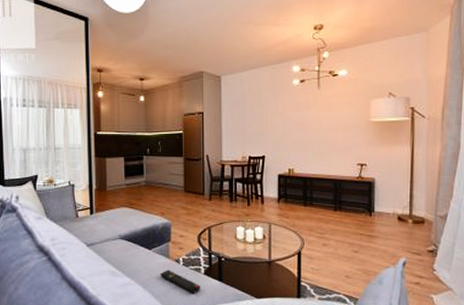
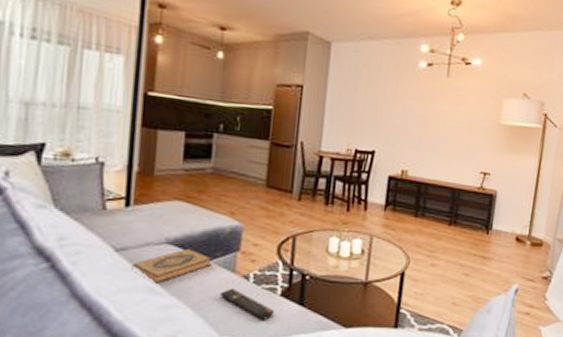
hardback book: none [99,241,152,268] -> present [131,248,212,284]

